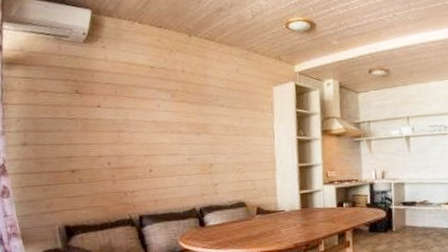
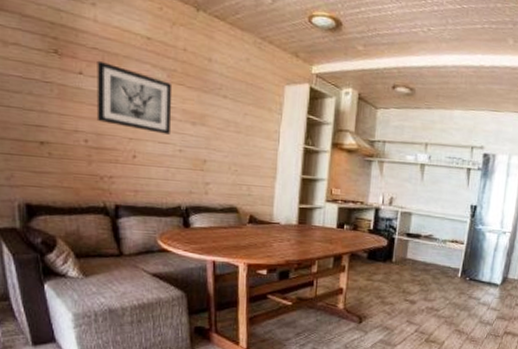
wall art: none [111,93,180,147] -> present [96,60,173,135]

